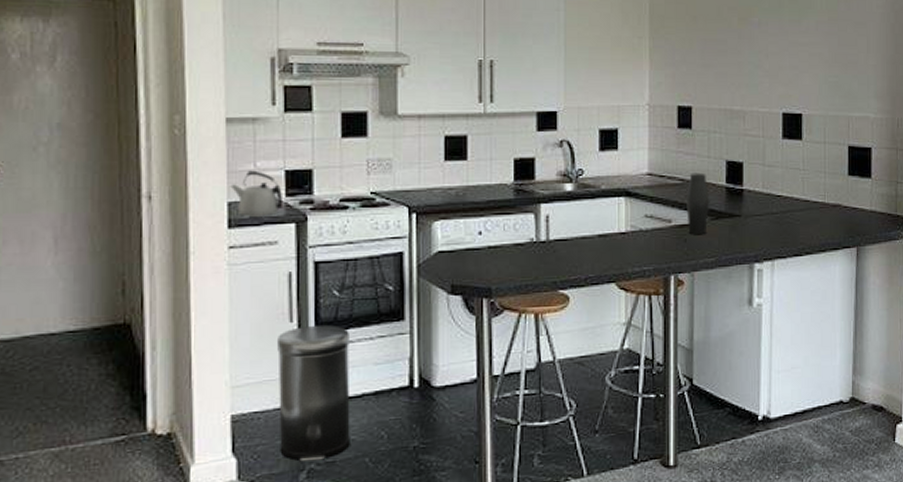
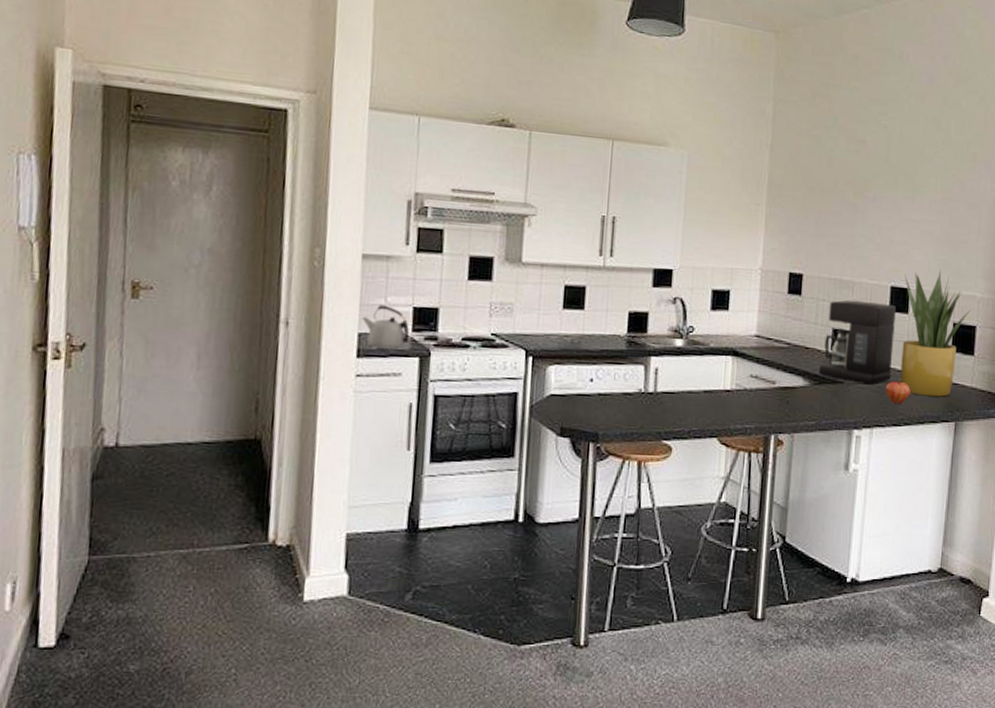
pedal bin: present [277,325,350,462] -> none [389,455,462,584]
vase: present [686,172,709,235] -> none [791,337,814,399]
coffee maker: none [715,130,790,215] -> present [819,300,896,384]
fruit: none [783,207,810,234] -> present [885,379,911,405]
planter: none [795,91,865,223] -> present [900,269,971,397]

